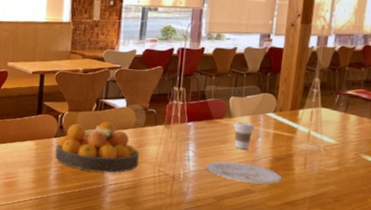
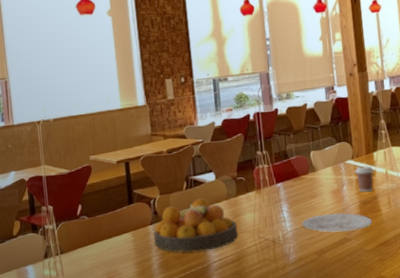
coffee cup: present [233,121,255,150] -> none [318,173,338,201]
coffee cup: none [274,120,296,149] -> present [354,165,374,192]

